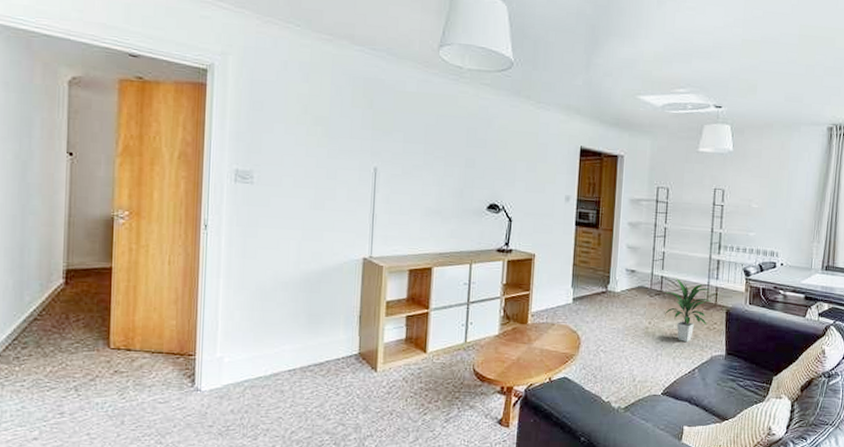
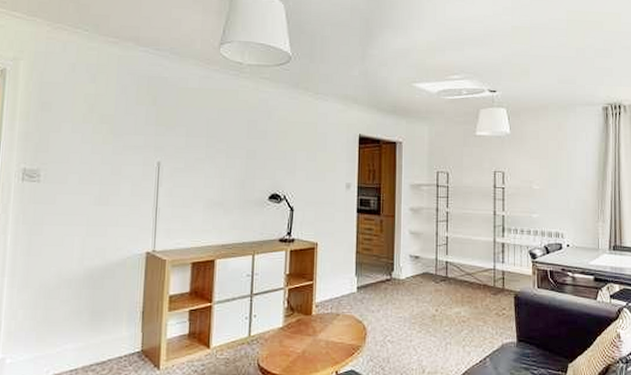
indoor plant: present [664,278,711,342] -> none [451,263,498,329]

